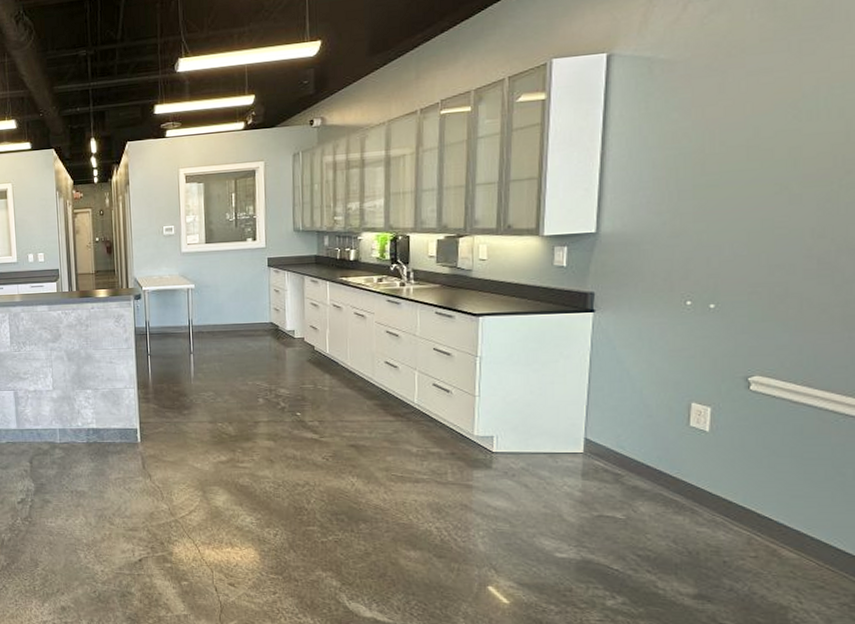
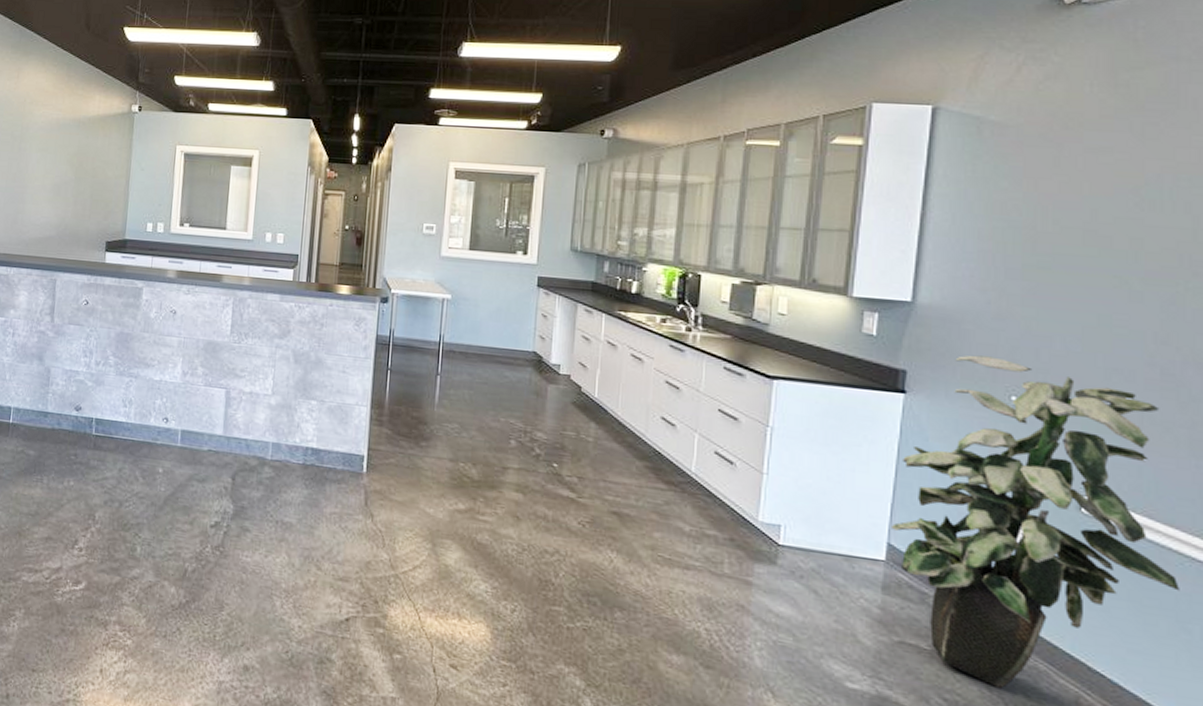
indoor plant: none [588,270,835,542] -> present [892,355,1179,690]

